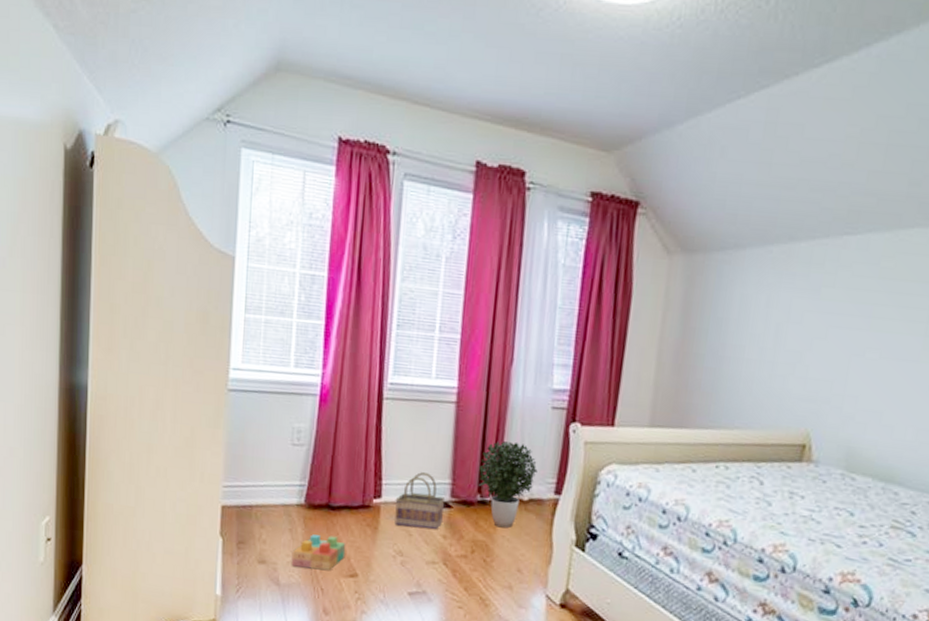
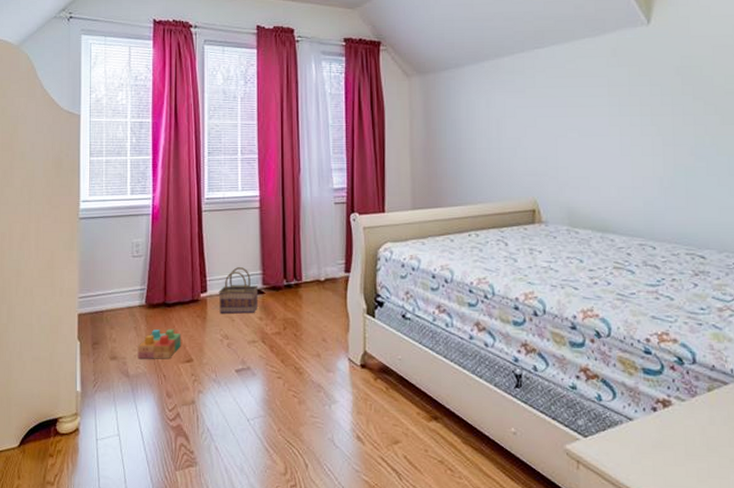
potted plant: present [478,440,538,529] -> none [283,233,329,306]

